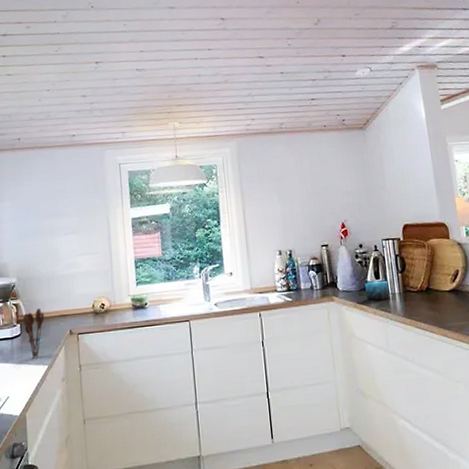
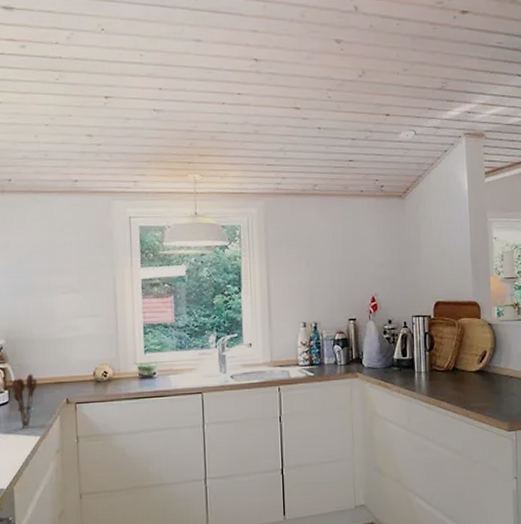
candle: present [364,280,390,301] -> none [390,357,416,379]

